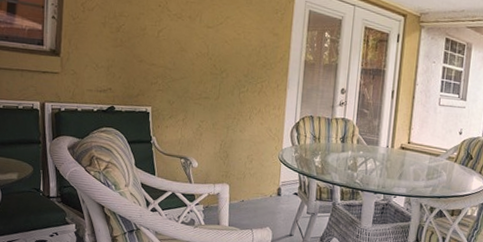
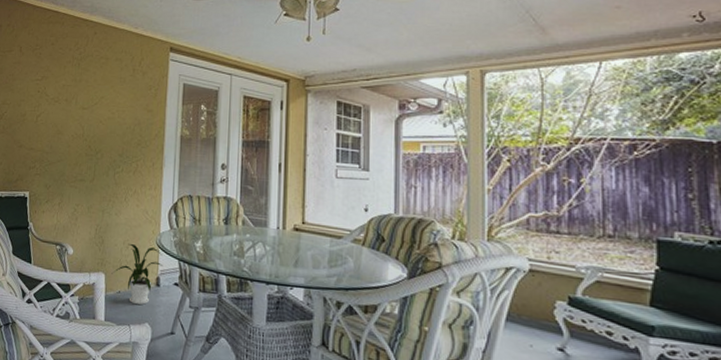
house plant: none [235,157,285,212] -> present [111,243,164,305]

